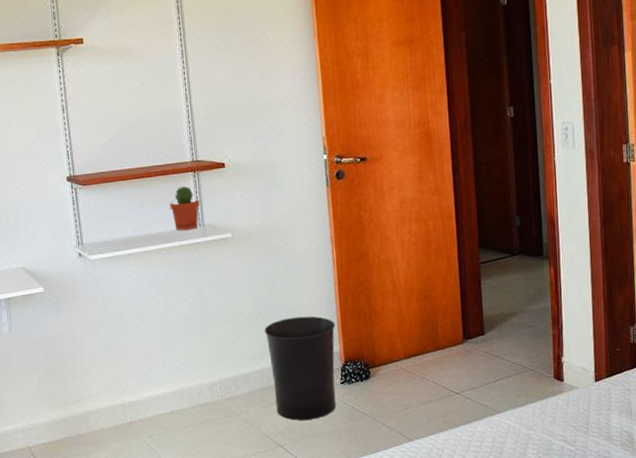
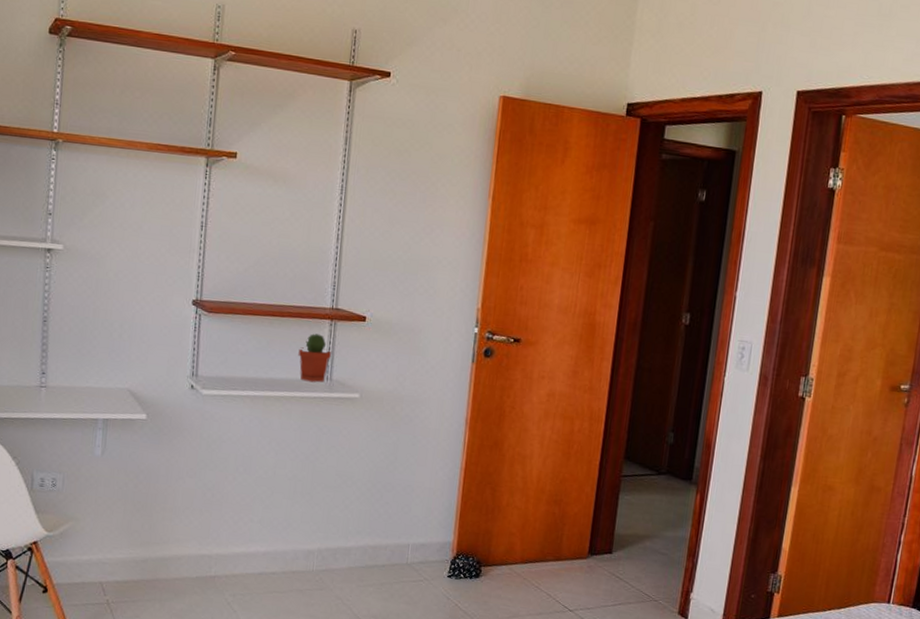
waste bin: present [264,316,336,420] -> none [373,496,454,610]

